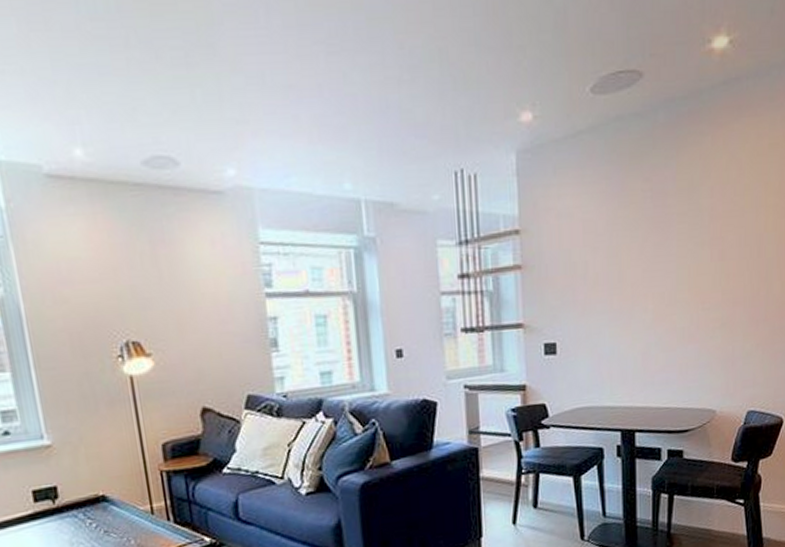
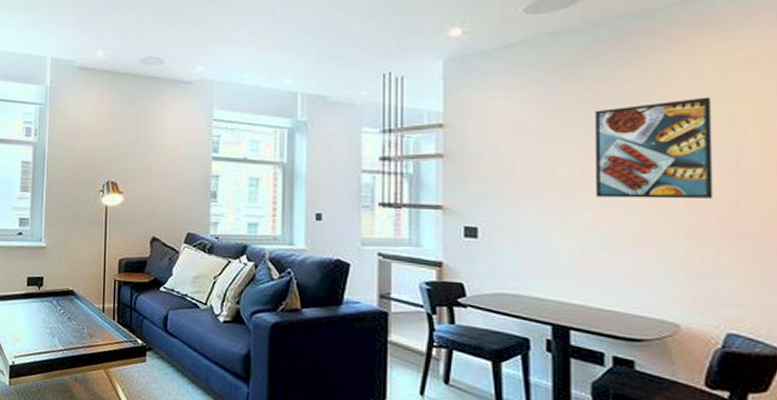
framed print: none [654,185,743,297] -> present [594,97,714,199]

